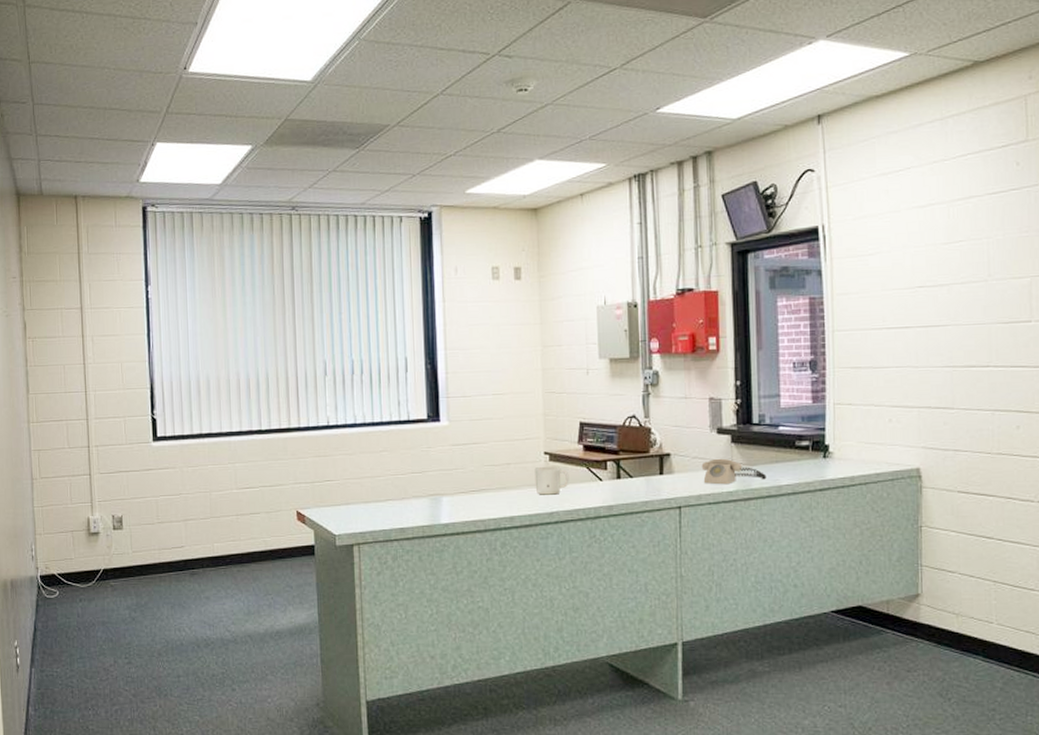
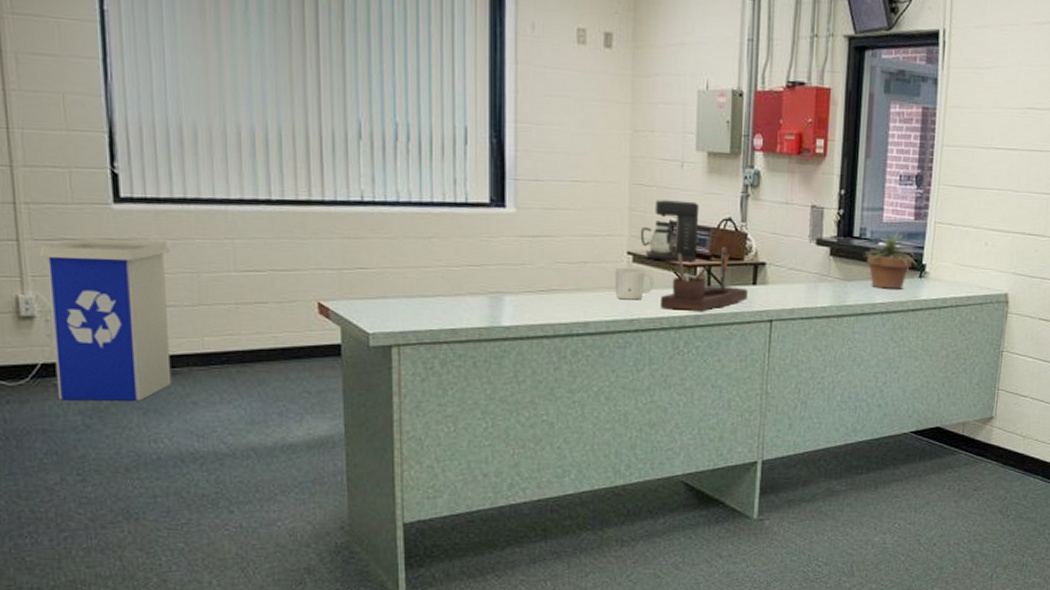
recycling bin: none [103,469,191,598] -> present [38,237,172,401]
coffee maker: none [554,403,606,458] -> present [640,200,700,262]
desk organizer: none [575,441,656,504] -> present [659,246,748,314]
telephone: present [701,458,767,485] -> none [797,271,862,300]
potted plant: none [765,414,820,471] -> present [864,230,917,289]

